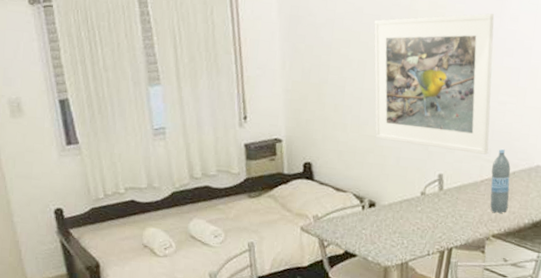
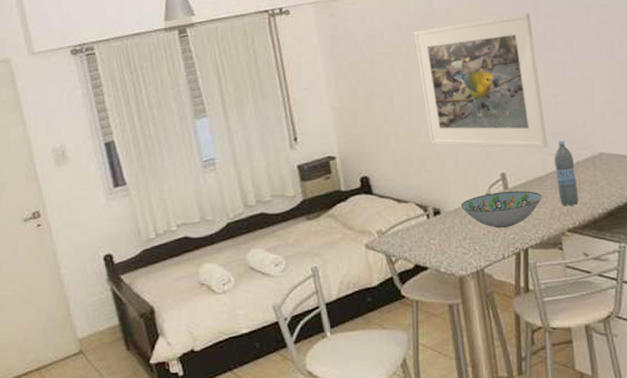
decorative bowl: none [396,192,474,227] -> present [461,191,542,228]

